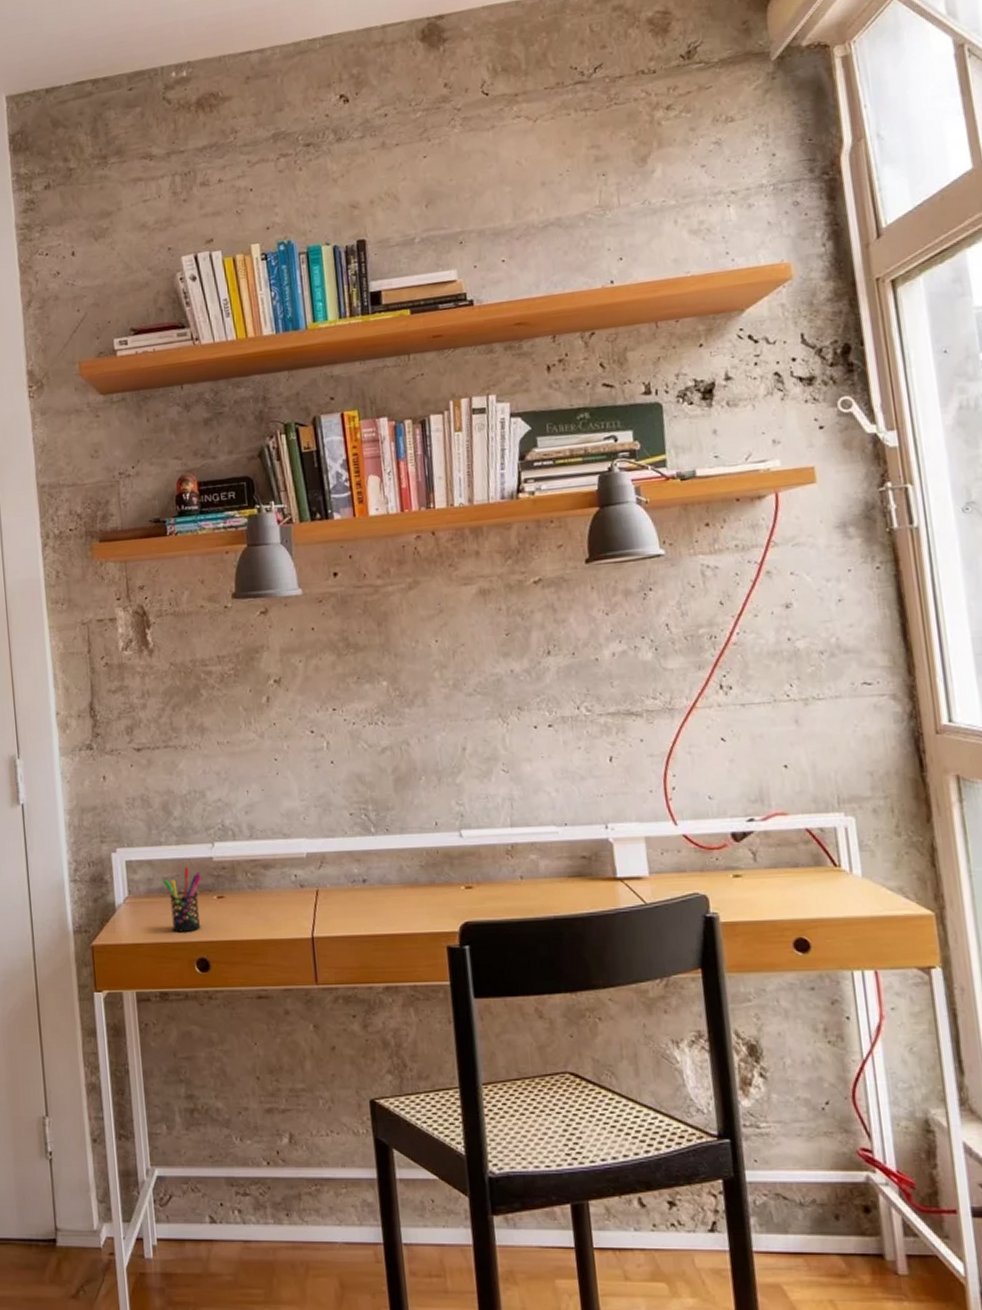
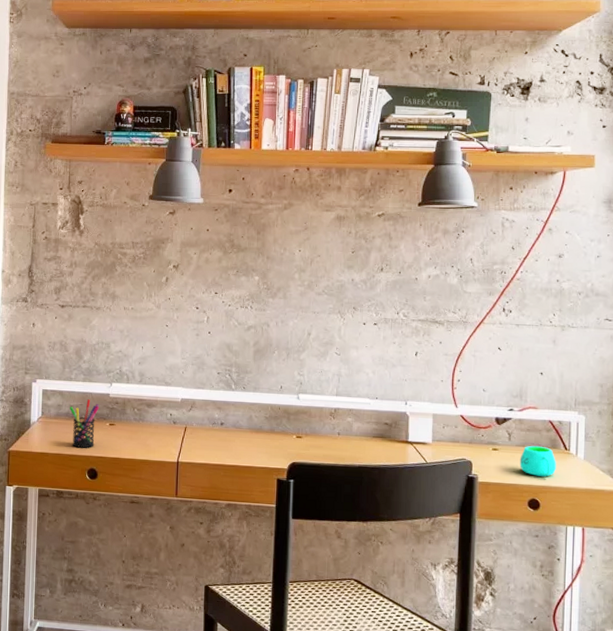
mug: none [772,864,826,907] -> present [519,445,556,477]

